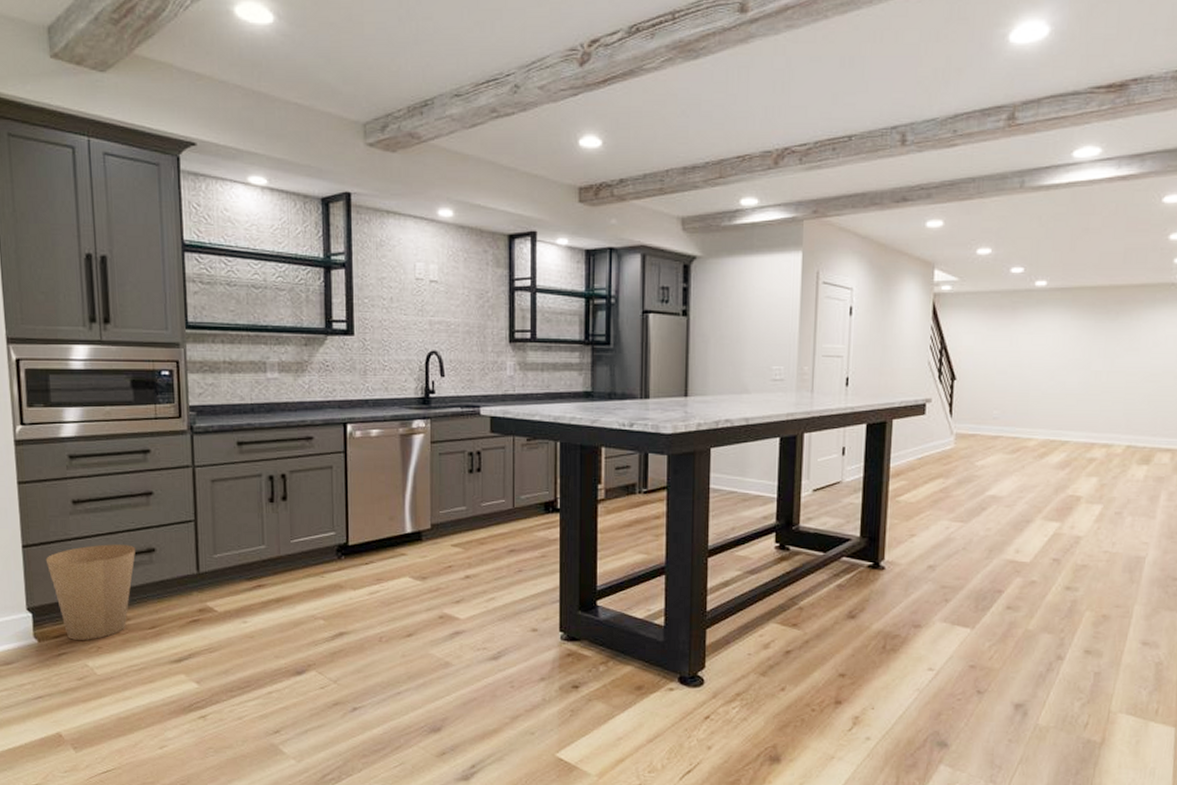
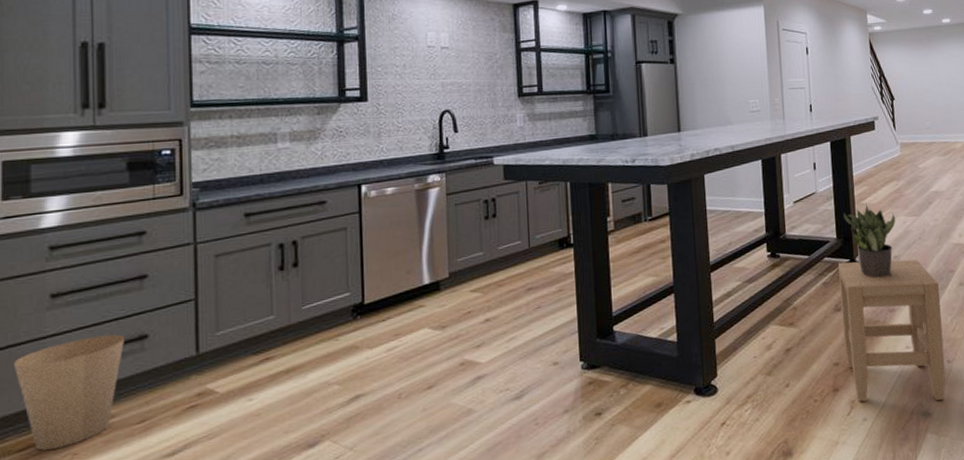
stool: none [854,565,981,733] -> present [838,259,946,402]
potted plant: none [872,501,936,588] -> present [844,204,895,277]

